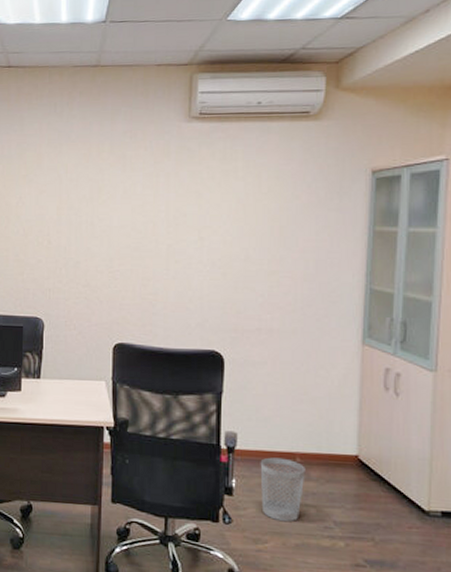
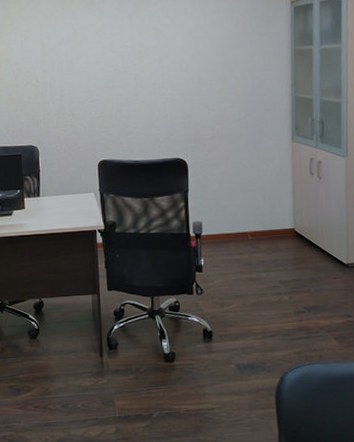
wastebasket: present [260,457,305,522] -> none [221,237,256,287]

